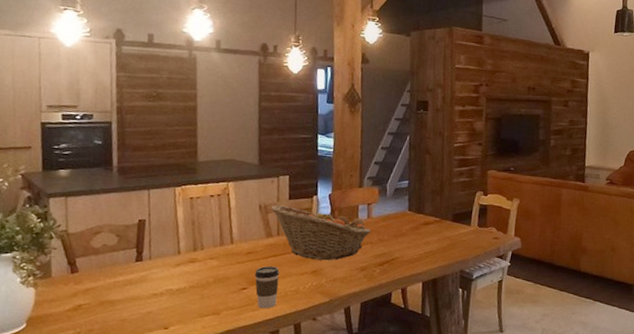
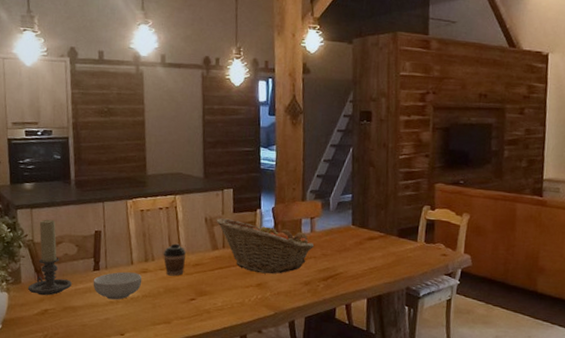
candle holder: none [58,208,111,290] -> present [27,219,72,296]
cereal bowl: none [134,262,190,292] -> present [93,271,142,300]
coffee cup: none [213,231,239,265] -> present [163,243,187,276]
coffee cup: present [254,266,280,309] -> none [202,278,226,320]

